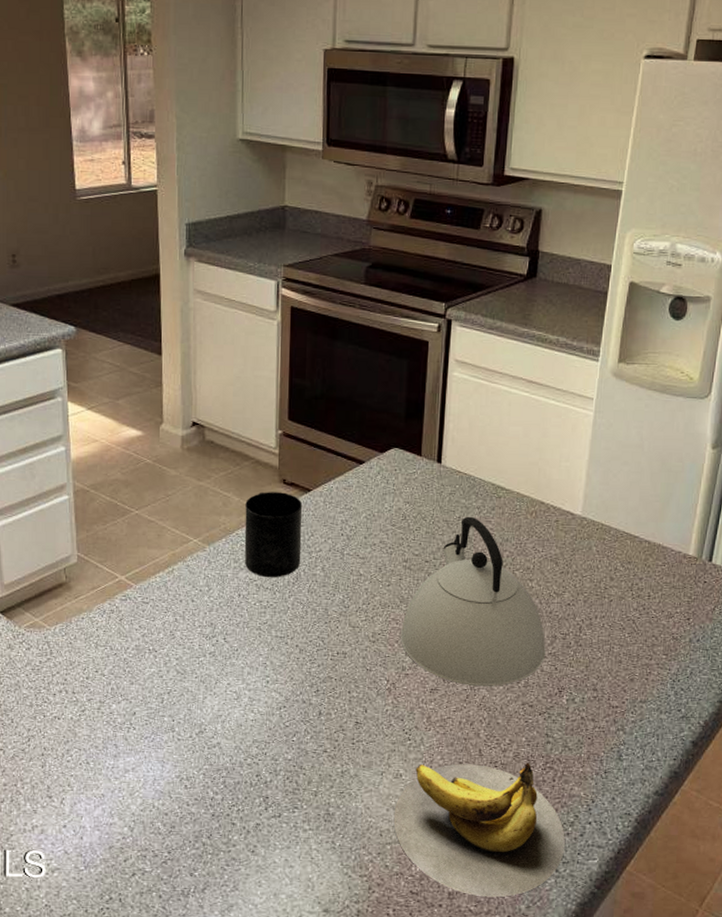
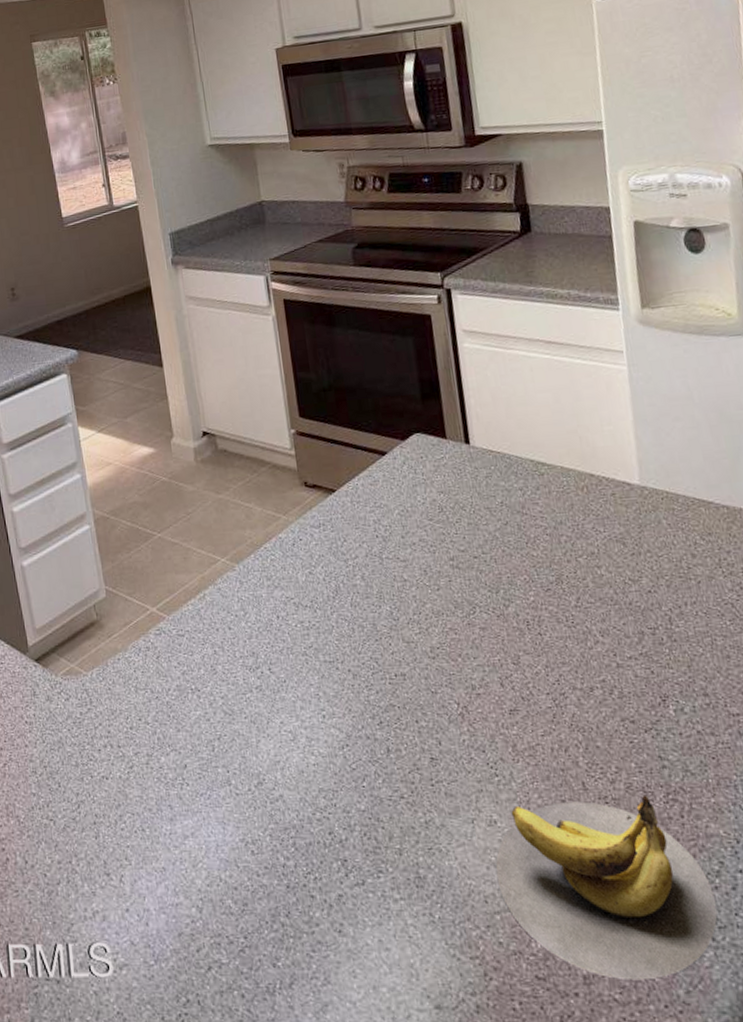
mug: present [244,492,303,578] -> none [269,496,338,594]
kettle: present [400,516,546,687] -> none [461,500,636,703]

